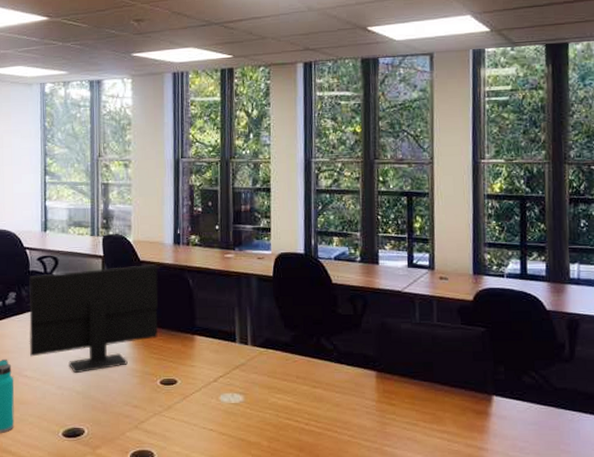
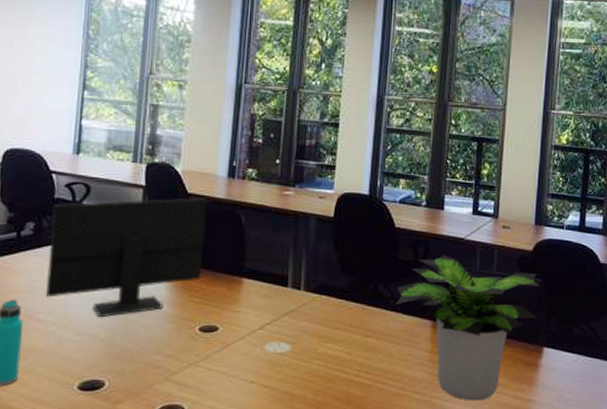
potted plant: none [339,308,484,449] -> present [395,255,541,401]

